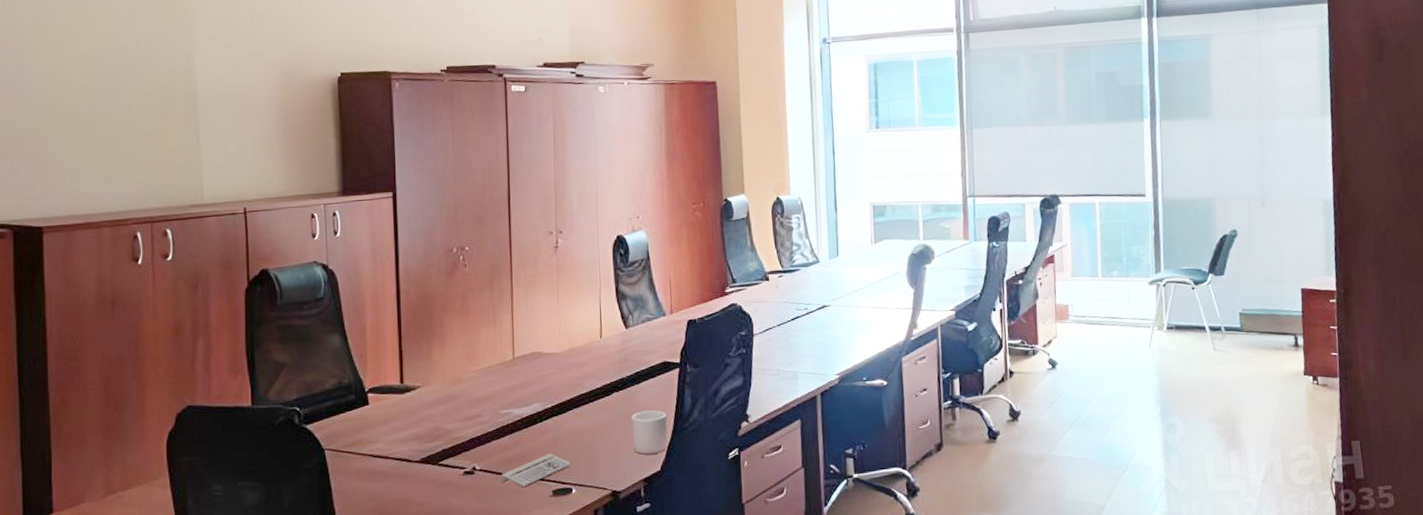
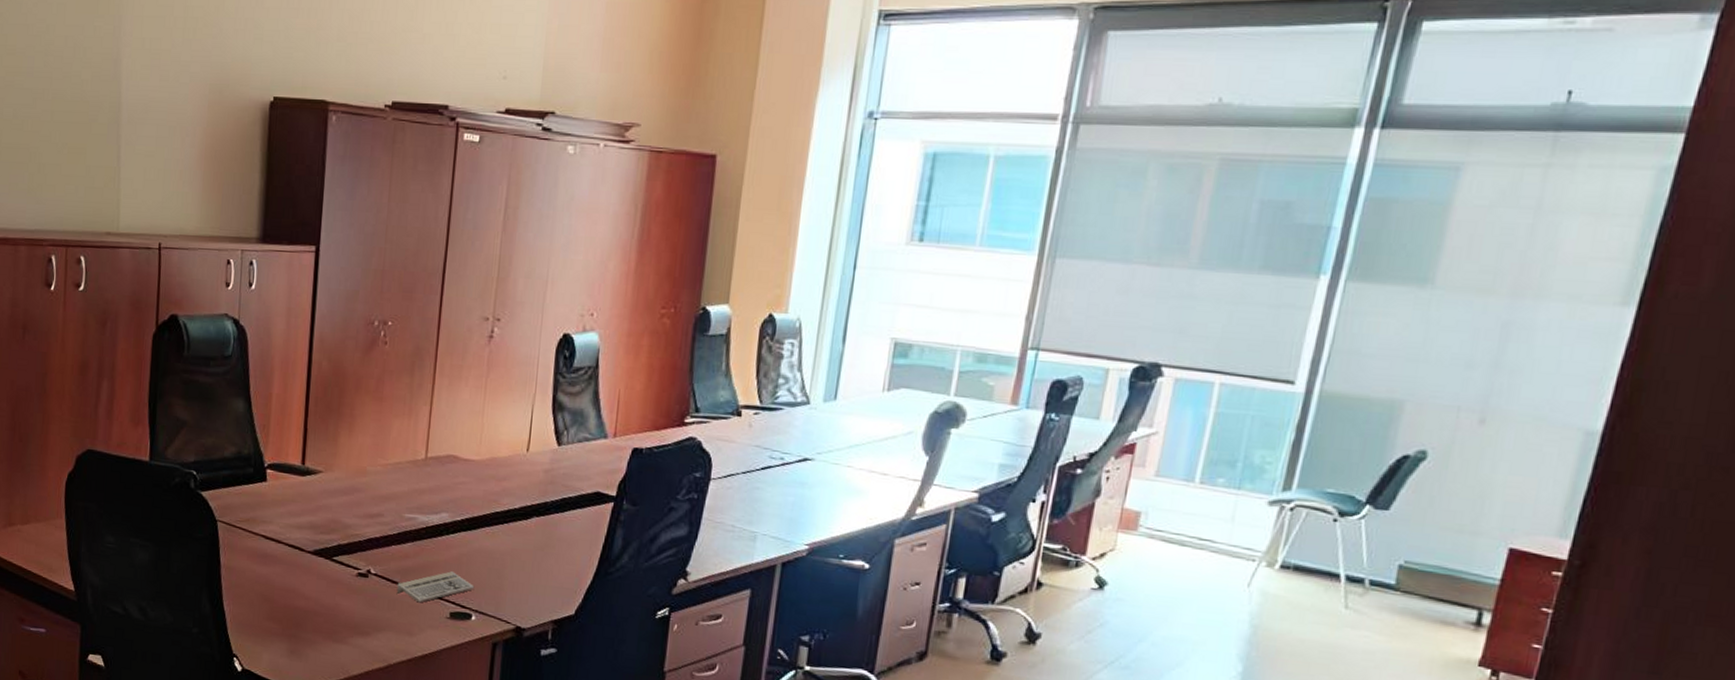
mug: present [630,410,667,455] -> none [547,544,591,596]

